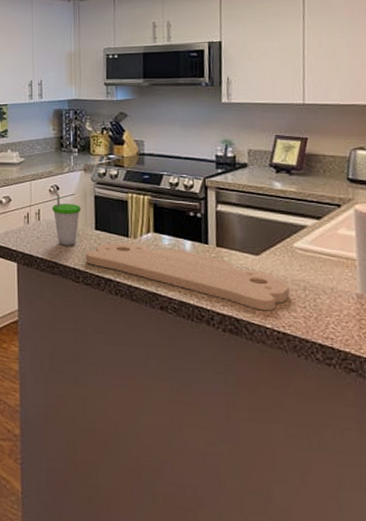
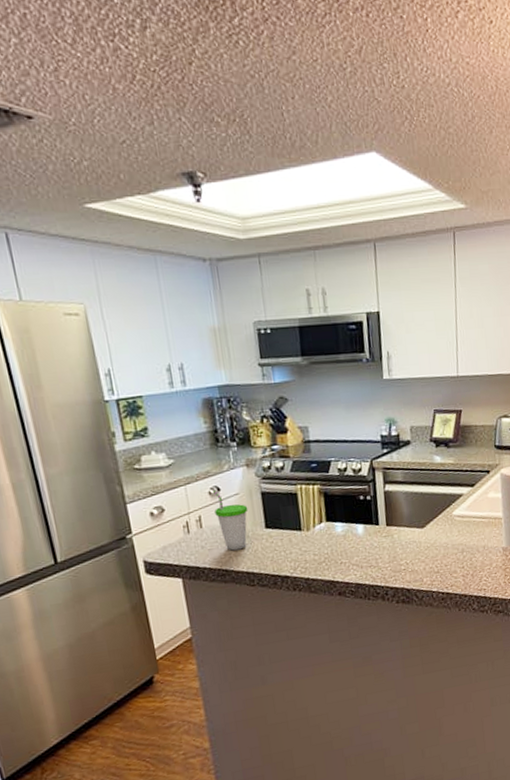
cutting board: present [85,242,290,311] -> none [258,534,451,578]

